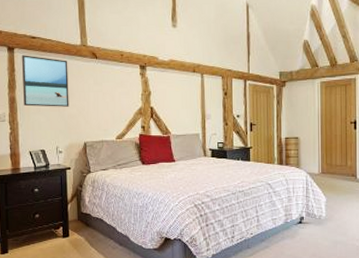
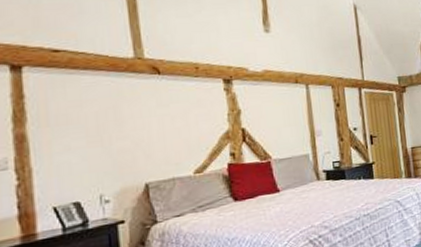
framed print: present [22,55,69,107] -> none [36,74,119,145]

